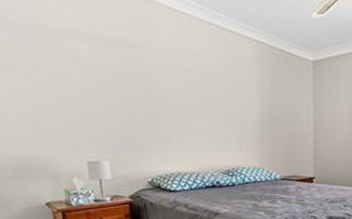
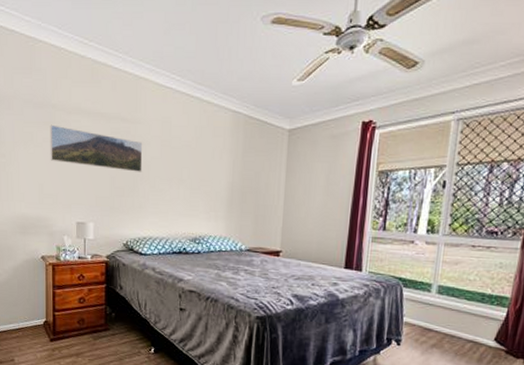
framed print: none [37,49,163,104] -> present [50,124,143,172]

